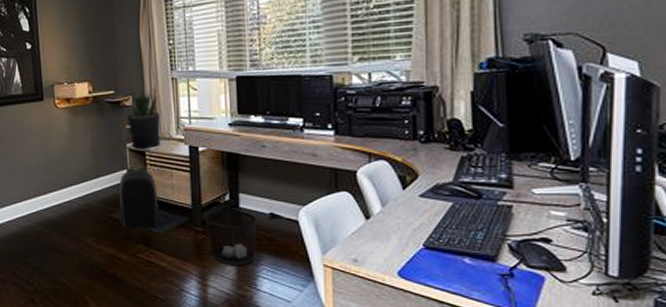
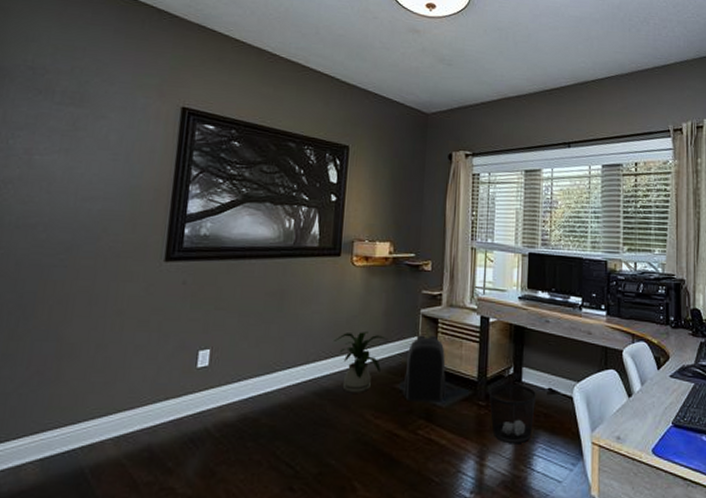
house plant: none [51,167,99,223] -> present [335,330,388,393]
planter: present [126,90,160,149] -> none [424,255,456,316]

